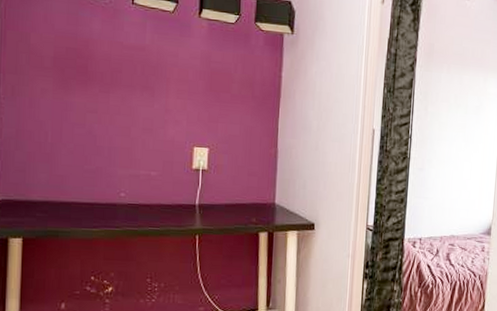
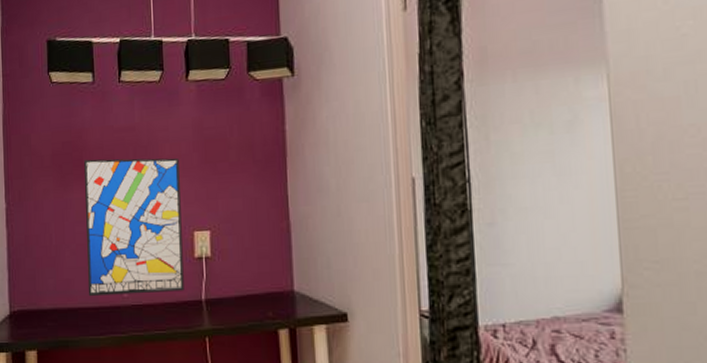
wall art: none [83,68,185,196] -> present [84,158,184,297]

